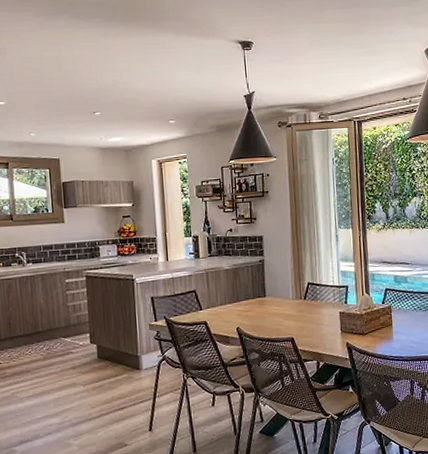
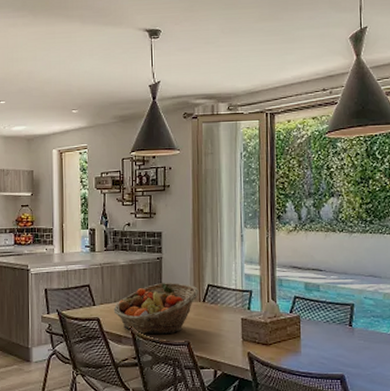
fruit basket: none [220,283,300,334] -> present [113,283,199,335]

